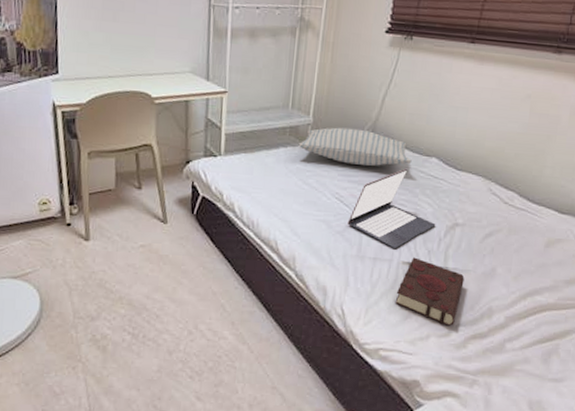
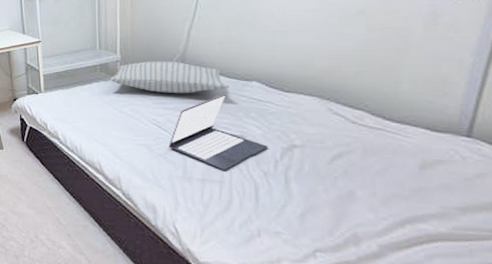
book: present [395,257,464,326] -> none [233,179,315,251]

